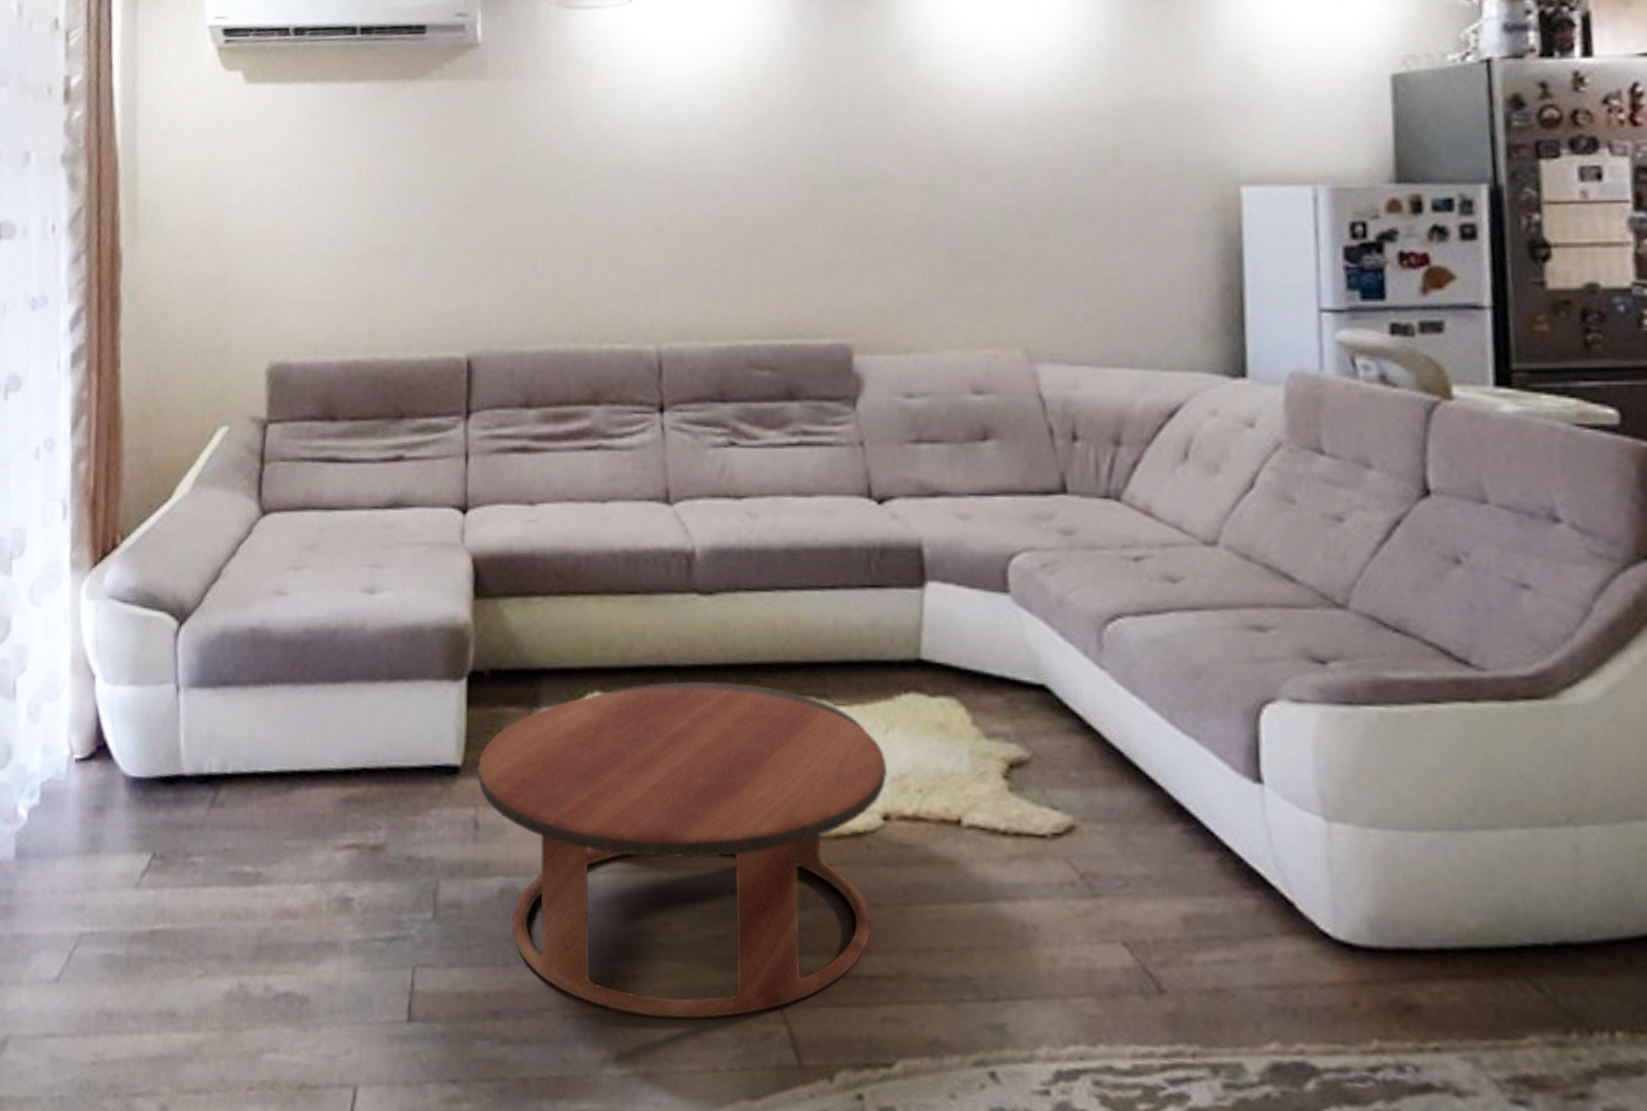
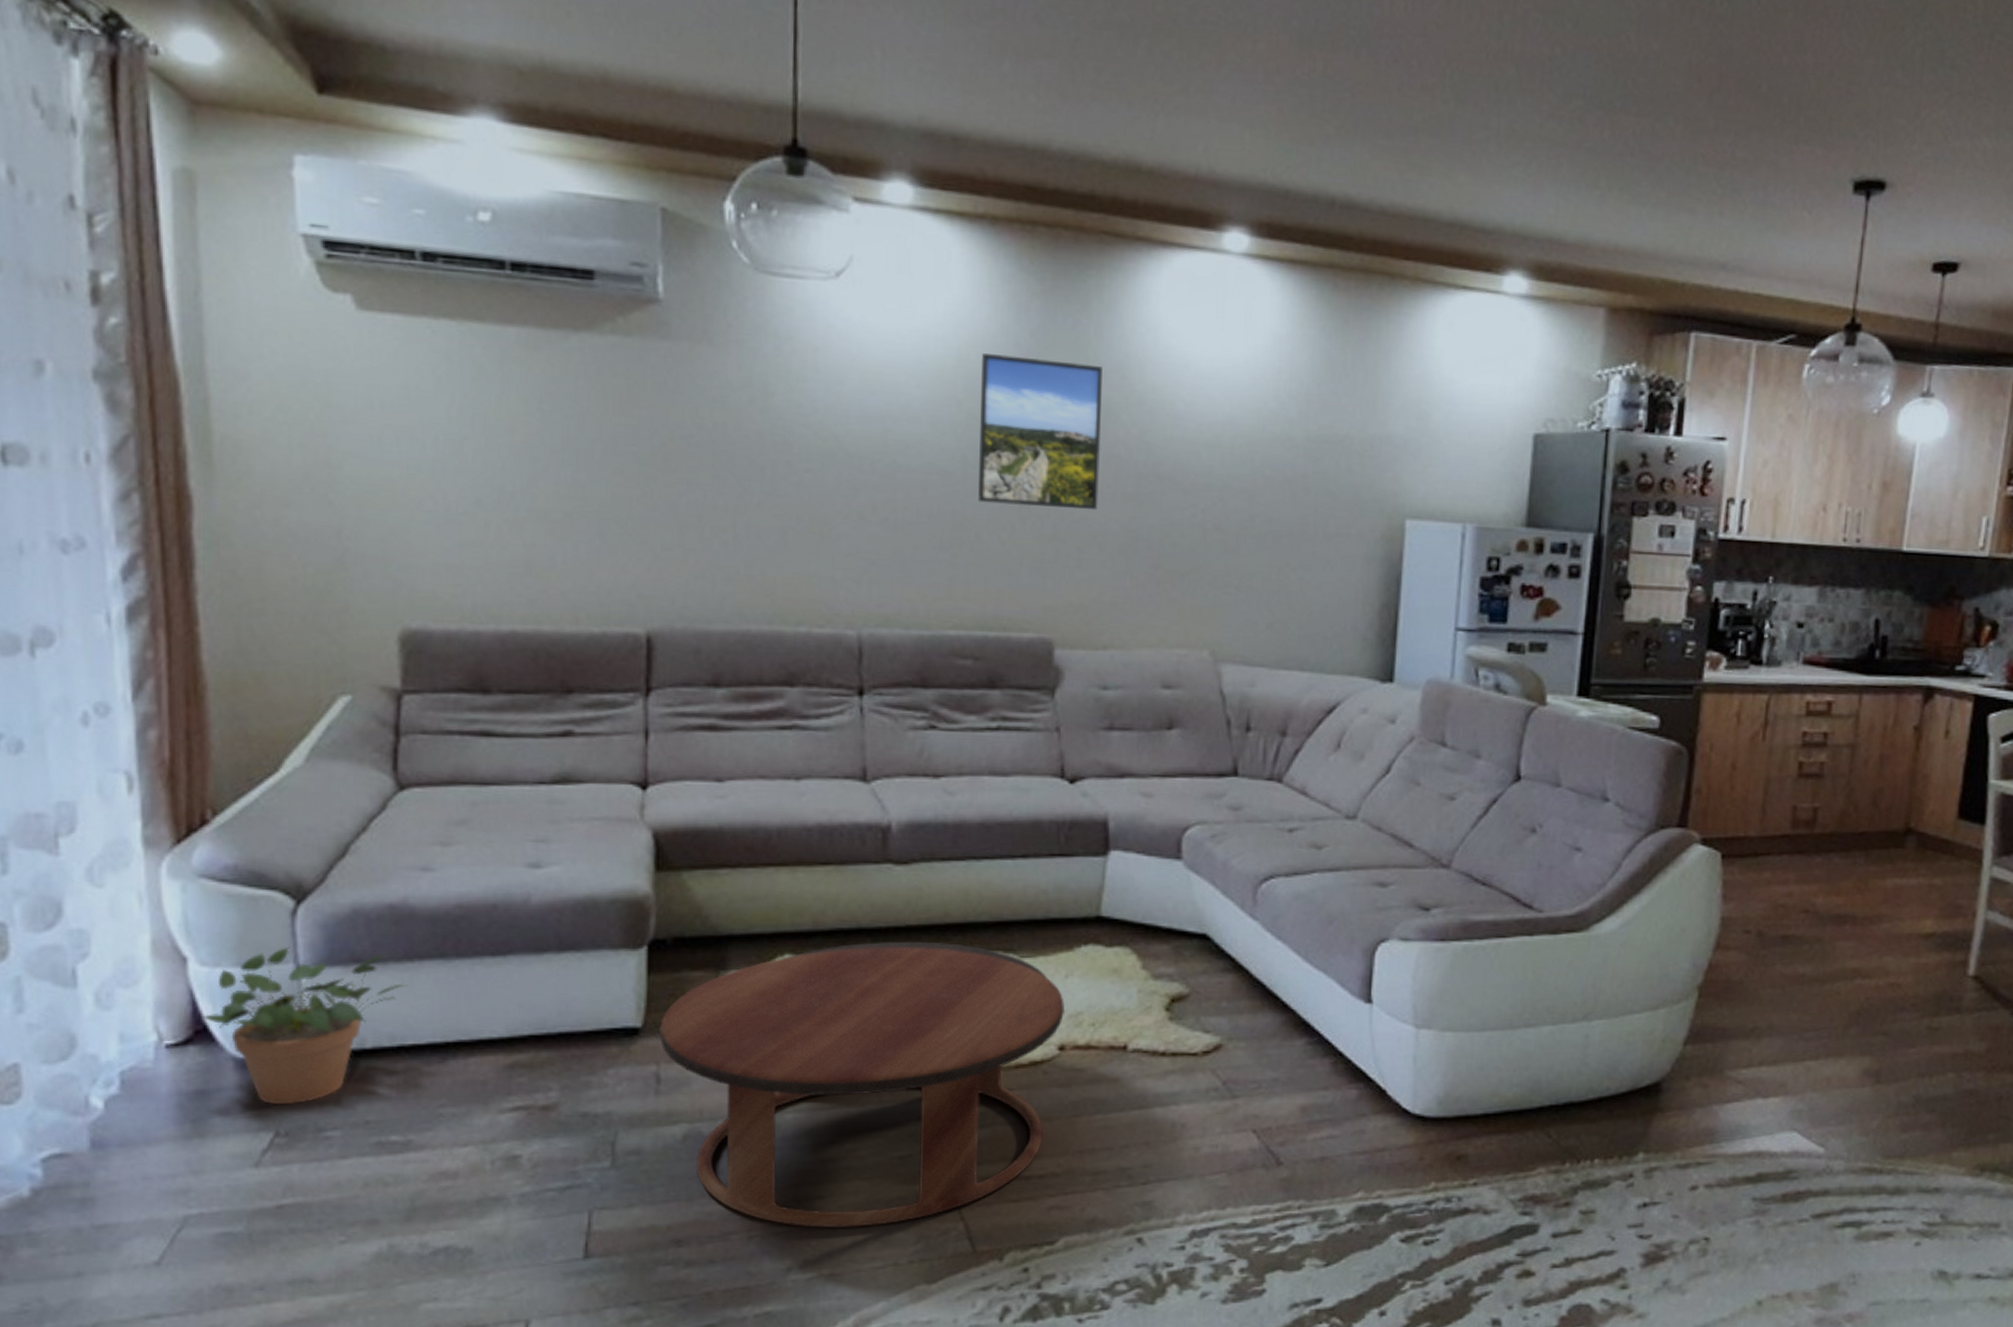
potted plant: none [103,667,263,826] -> present [201,947,408,1104]
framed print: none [767,55,890,207] -> present [978,353,1103,511]

